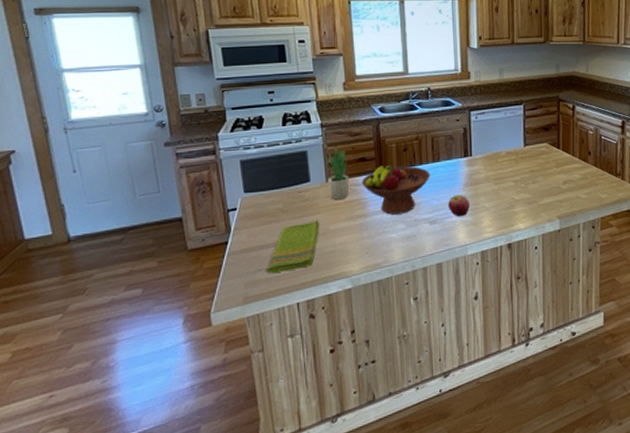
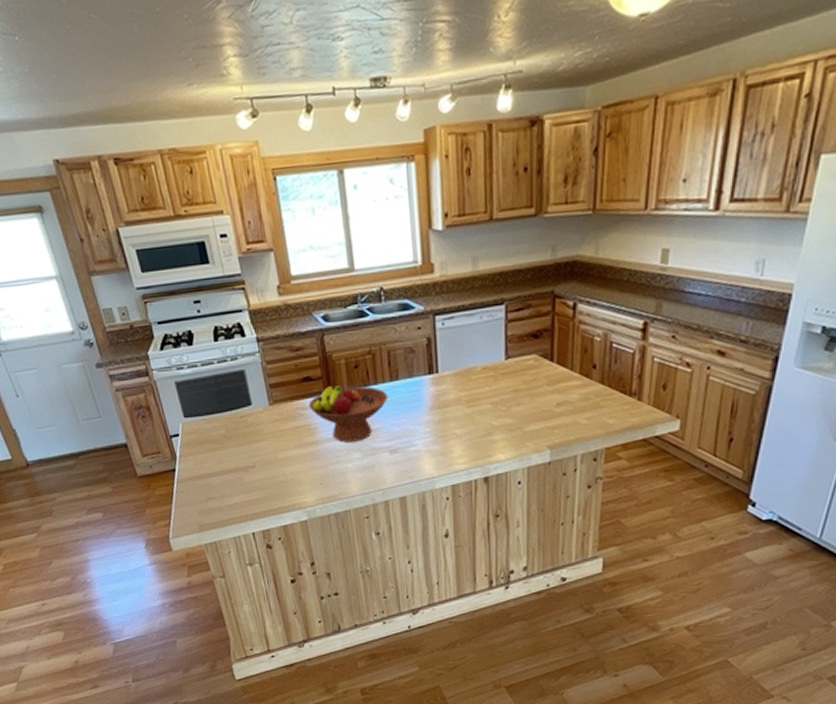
dish towel: present [266,219,320,273] -> none [217,446,268,502]
potted plant: present [326,146,350,200] -> none [266,364,296,425]
apple: present [448,194,470,217] -> none [410,419,437,446]

